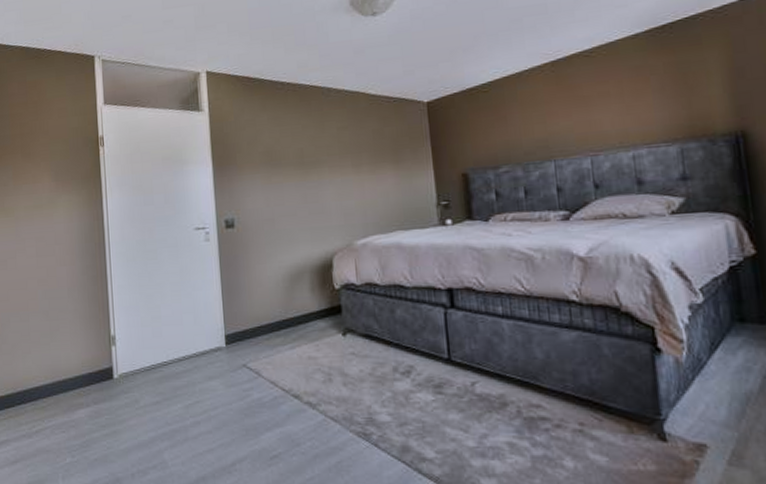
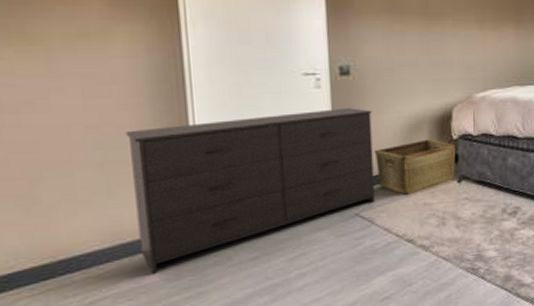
dresser: none [63,259,261,410] -> present [125,108,375,274]
hamper: none [258,289,340,347] -> present [374,139,457,195]

